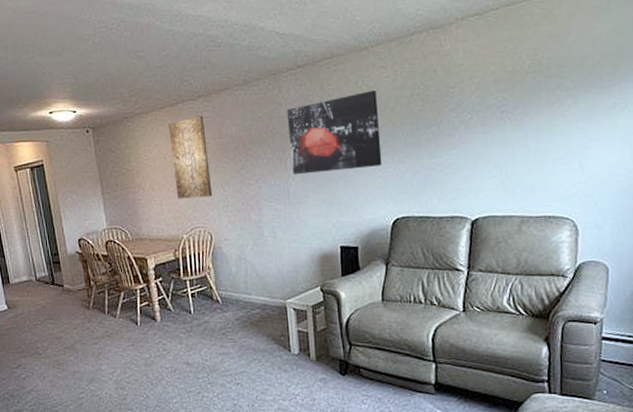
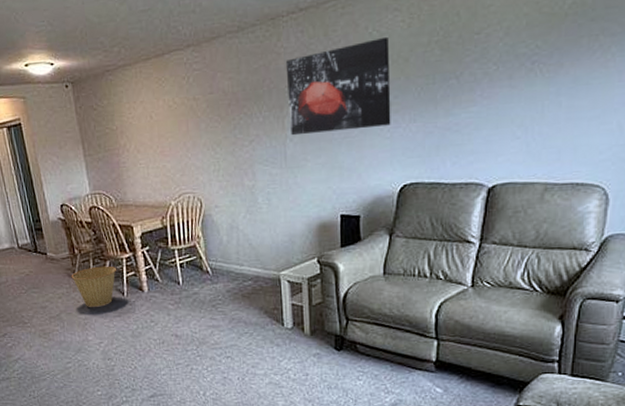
basket: none [86,296,131,337] -> present [71,266,117,307]
wall art: present [169,115,213,199] -> none [155,68,203,162]

